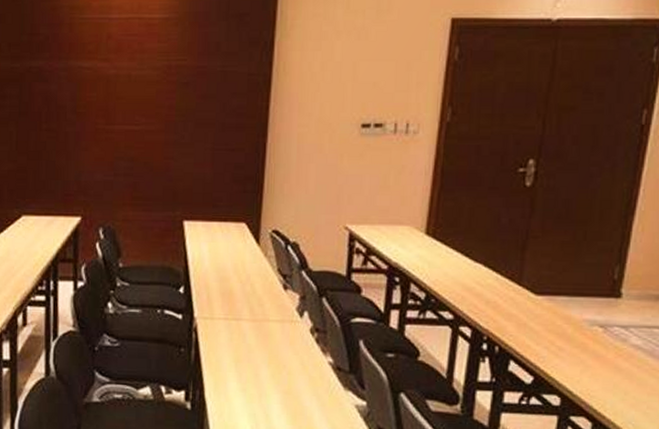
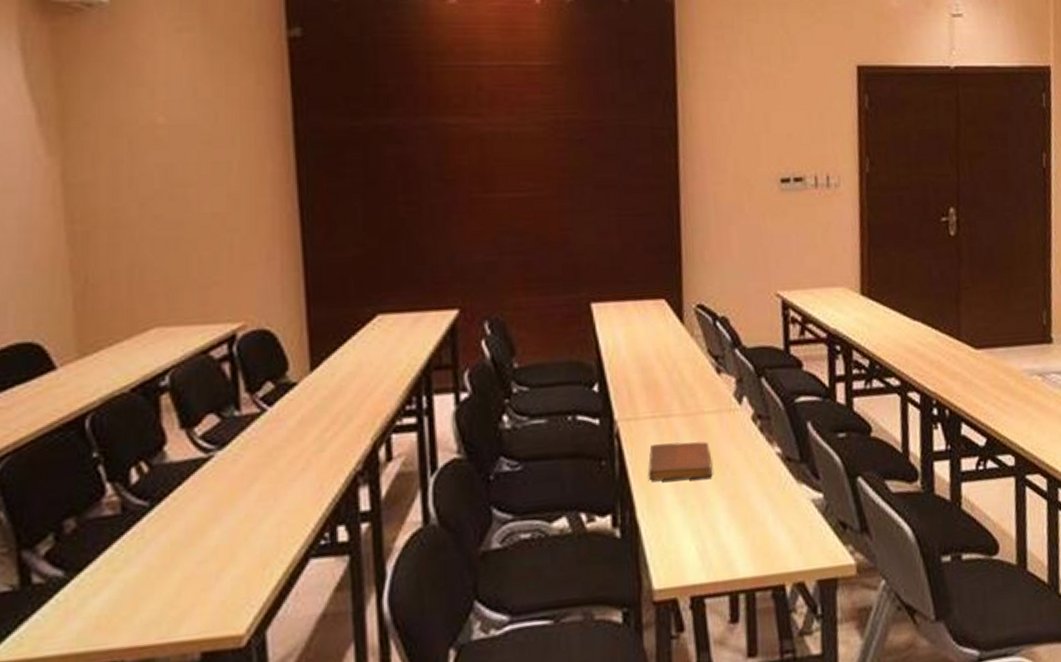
notebook: none [217,340,272,374] -> present [648,441,713,481]

